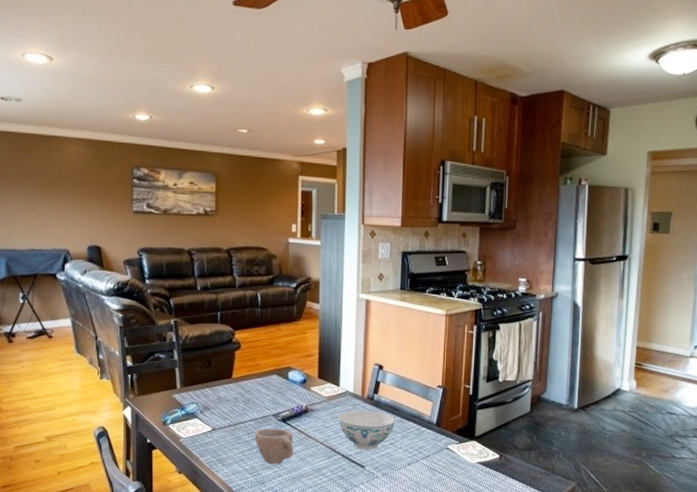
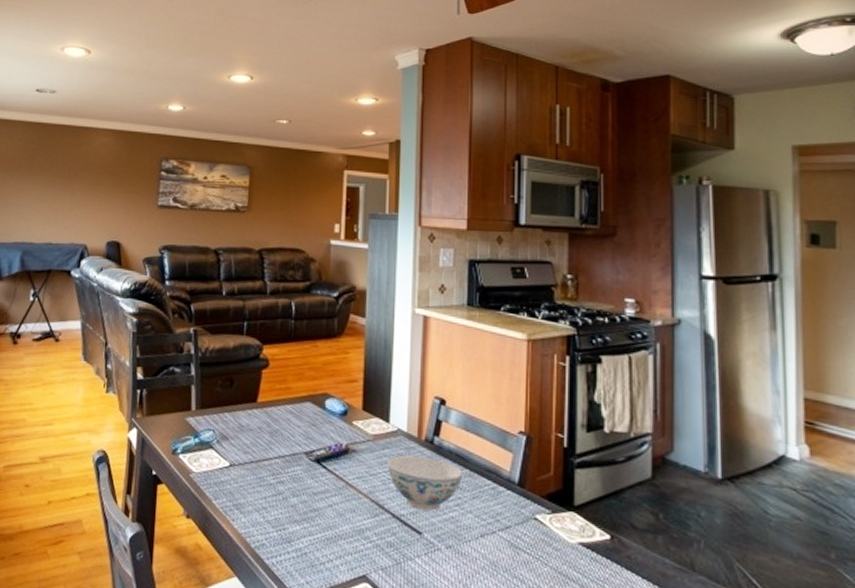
cup: present [254,428,294,465] -> none [281,469,330,519]

